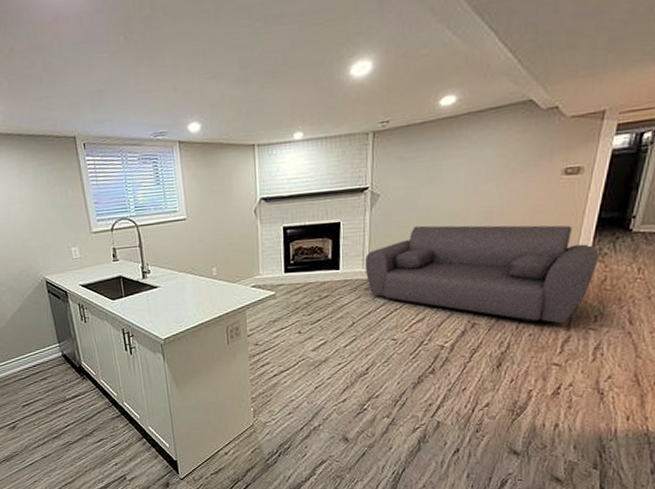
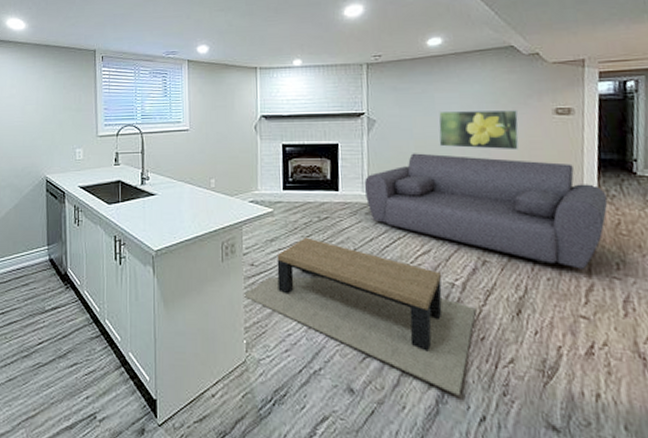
coffee table: none [249,315,460,436] -> present [243,237,476,396]
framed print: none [442,173,527,218] -> present [438,110,519,150]

